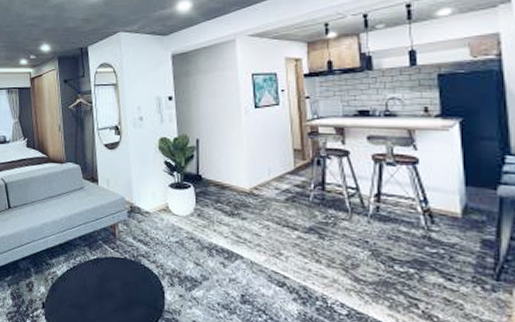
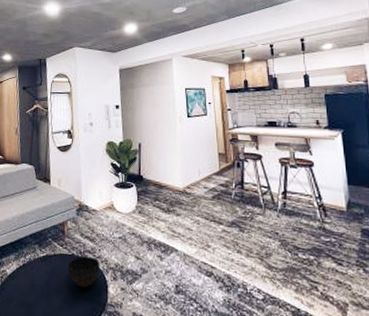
bowl: none [120,260,155,293] -> present [67,256,100,288]

